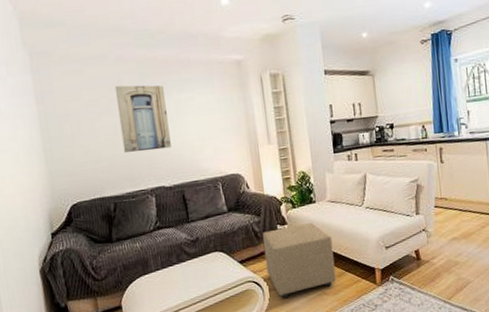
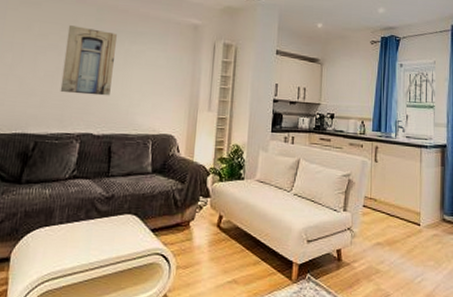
ottoman: present [262,223,336,299] -> none [178,200,254,280]

